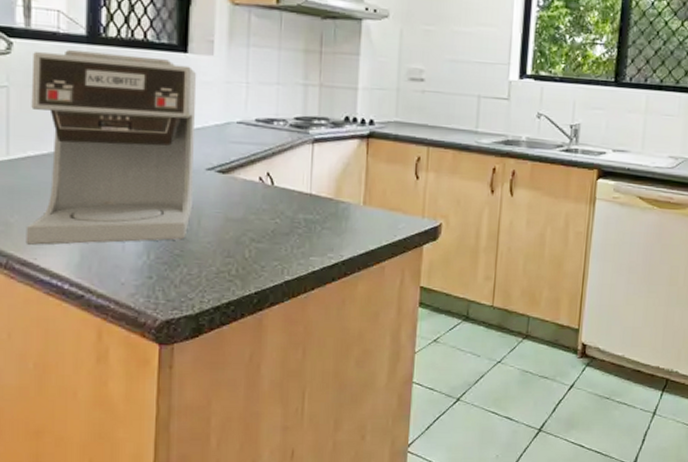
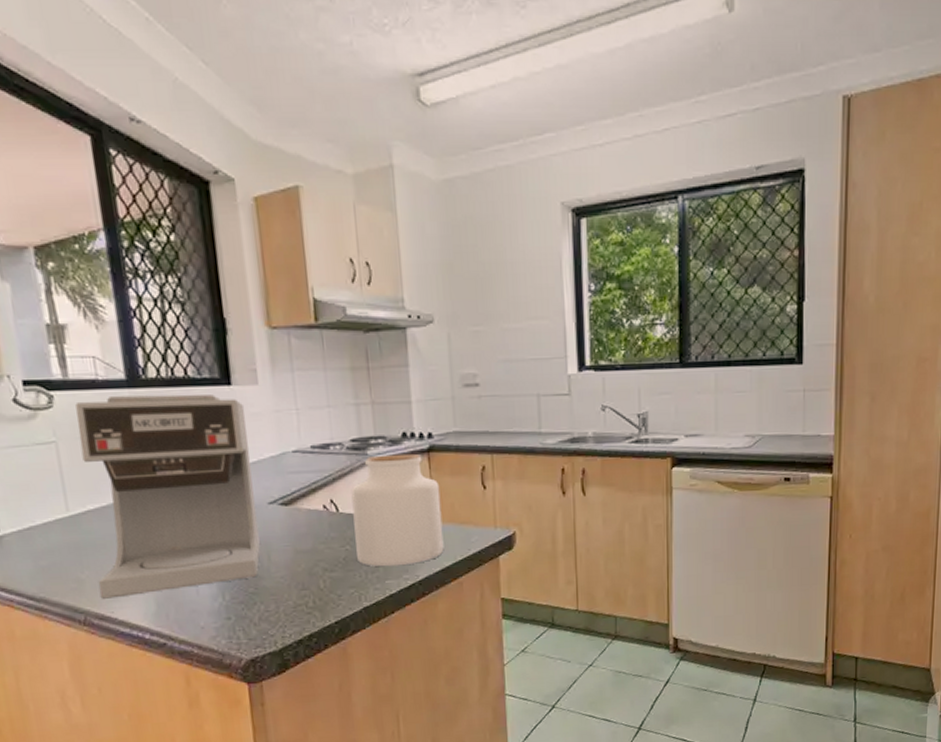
jar: none [285,135,375,245] -> present [351,453,444,567]

